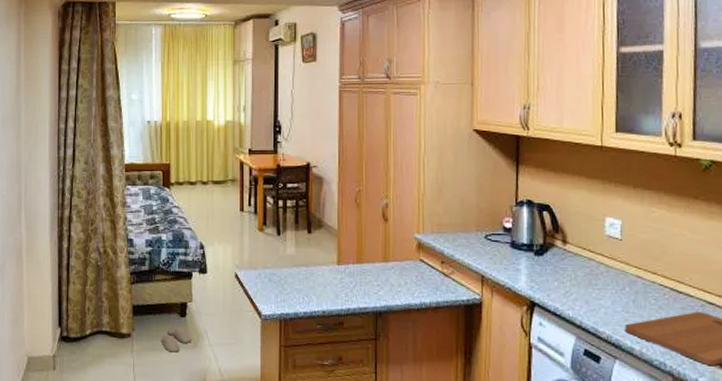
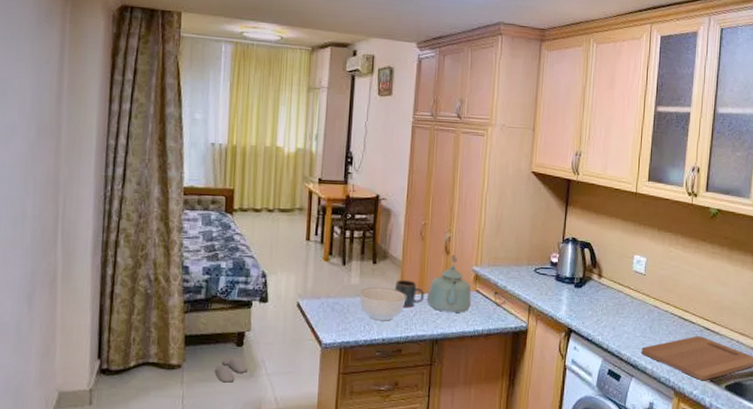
bowl: none [297,257,345,293] -> present [360,286,406,321]
mug: none [331,249,363,279] -> present [394,280,424,308]
kettle: none [366,222,415,285] -> present [426,255,471,314]

